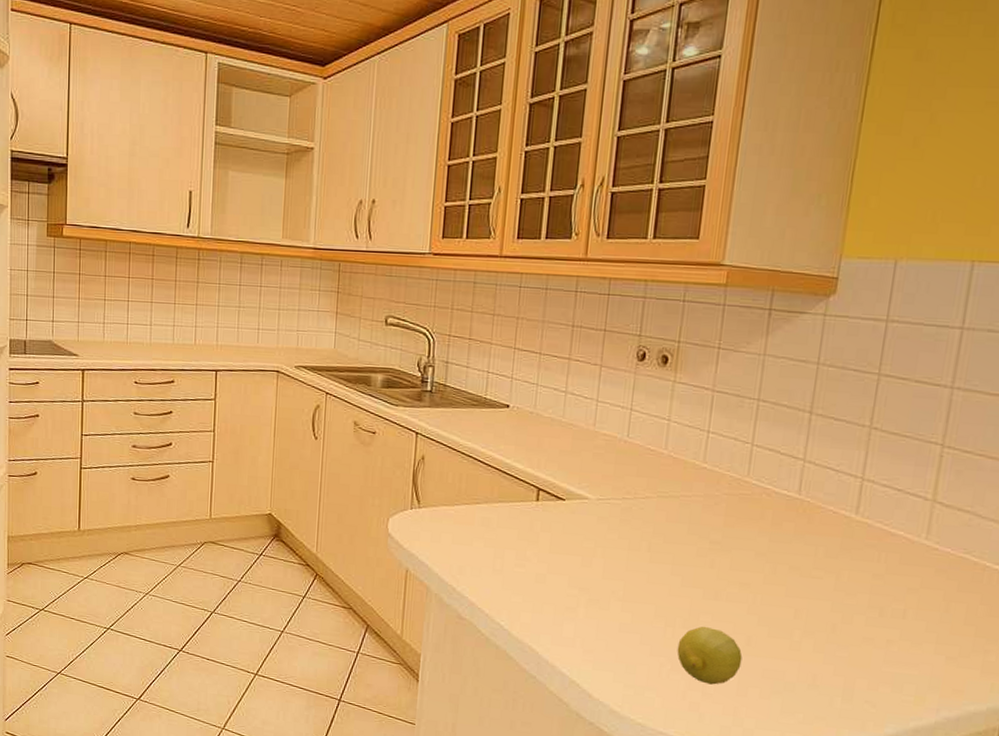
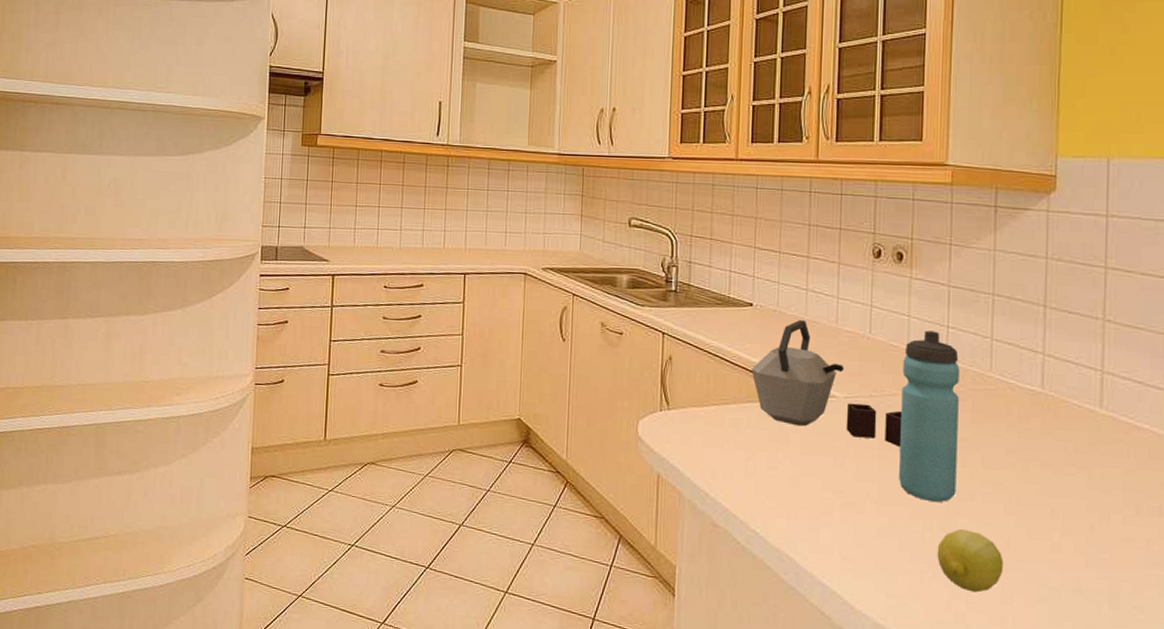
kettle: none [504,422,655,549] -> present [751,320,903,448]
water bottle: none [645,435,717,601] -> present [899,330,960,503]

